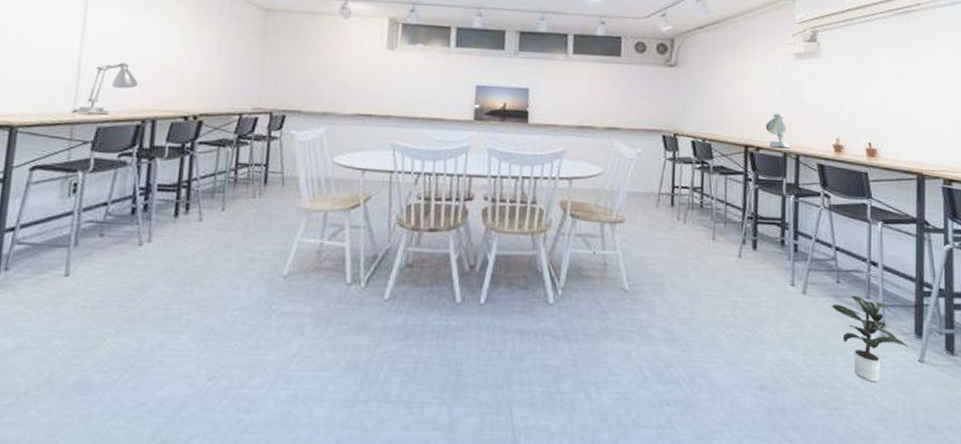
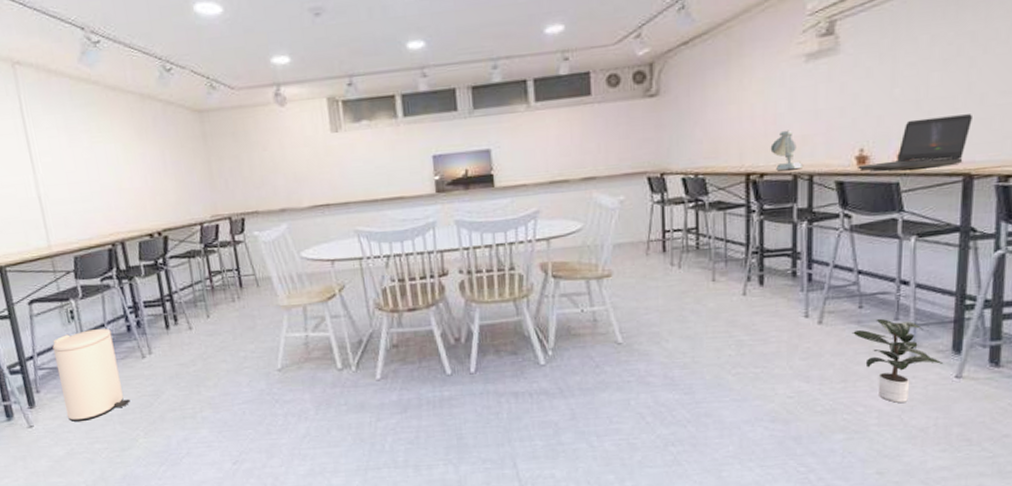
pedal bin: none [32,207,113,310] -> present [52,329,131,422]
desk lamp: present [70,62,139,115] -> none [46,190,99,247]
laptop computer: none [835,121,921,164] -> present [858,114,972,171]

